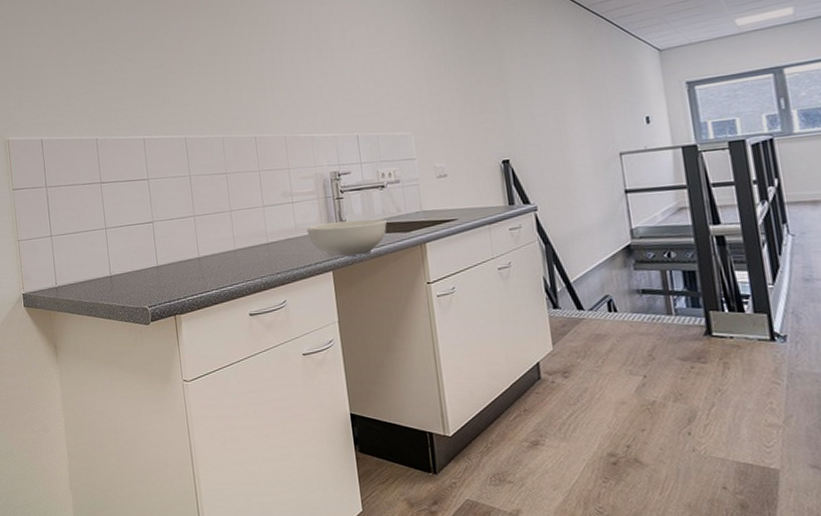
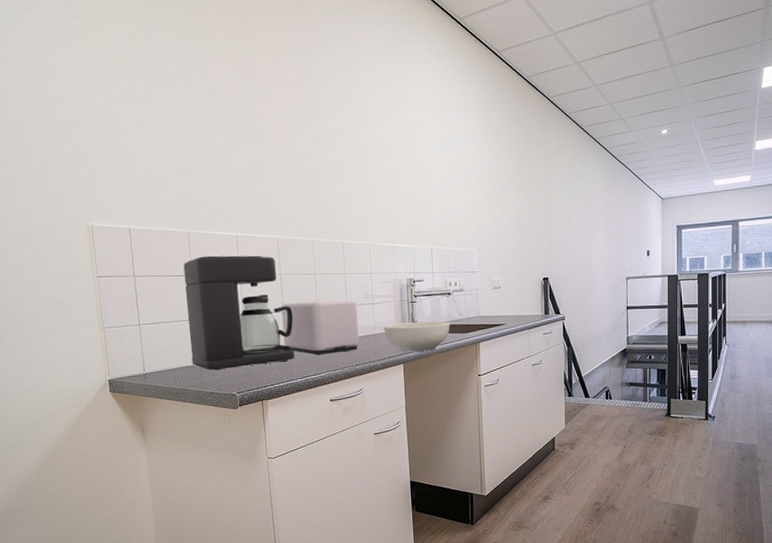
coffee maker: none [92,157,208,283] -> present [183,255,294,371]
toaster: none [191,199,280,264] -> present [281,299,360,356]

